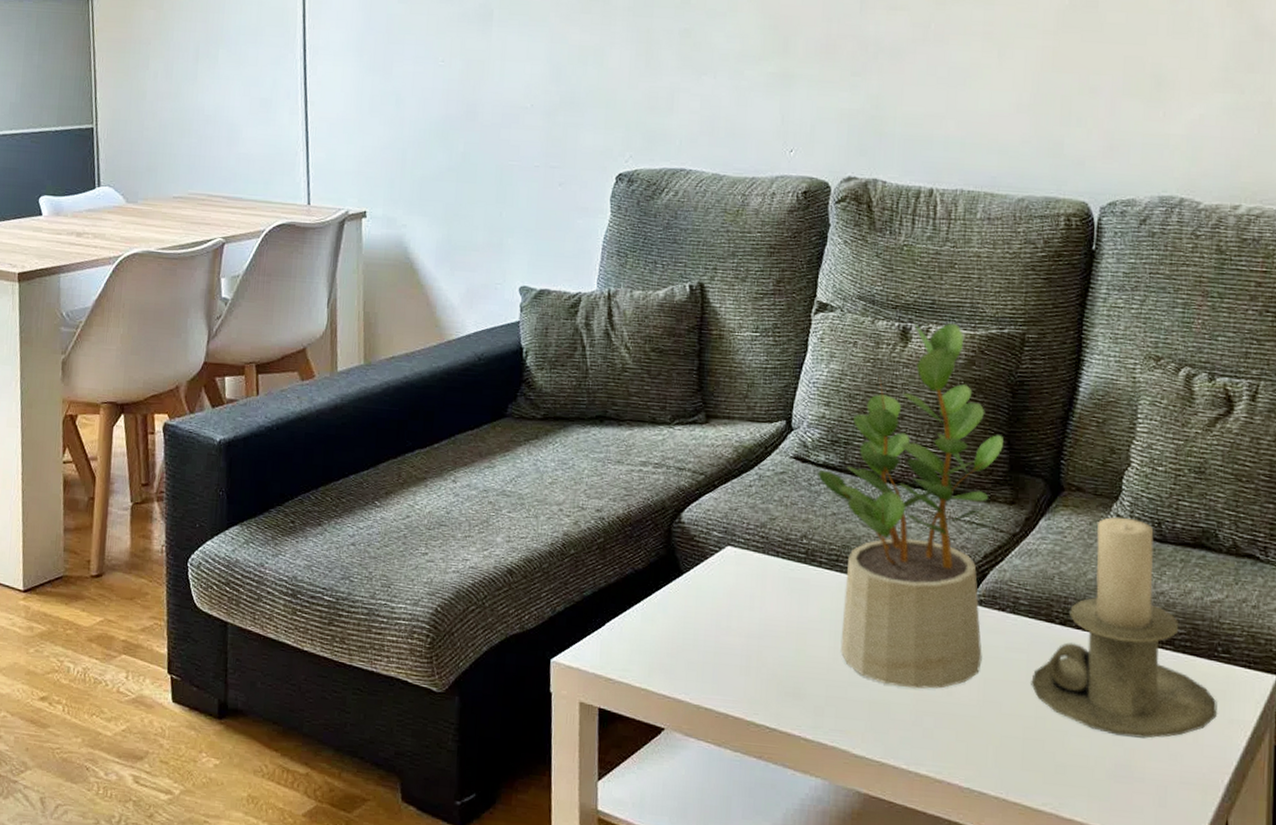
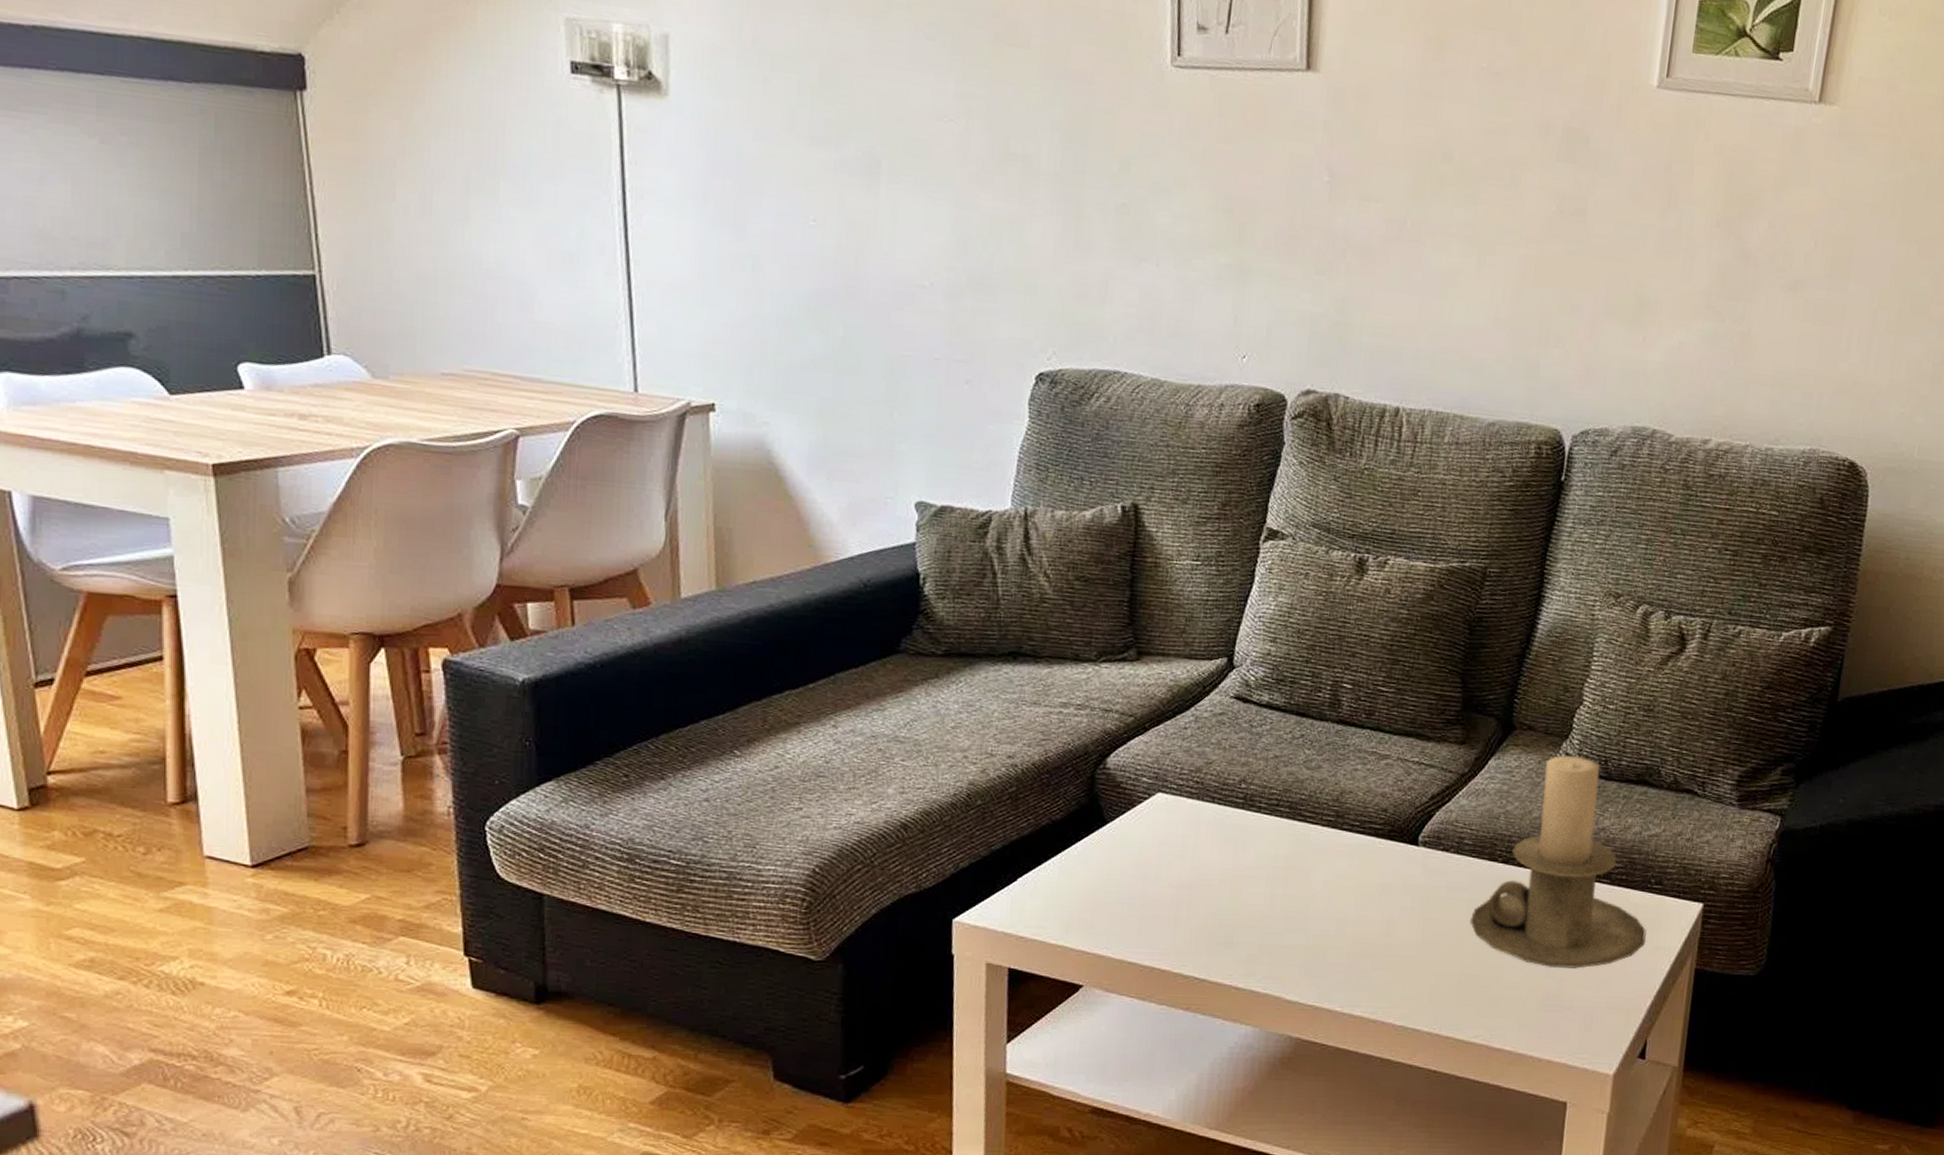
potted plant: present [818,322,1003,689] -> none [1260,553,1458,932]

